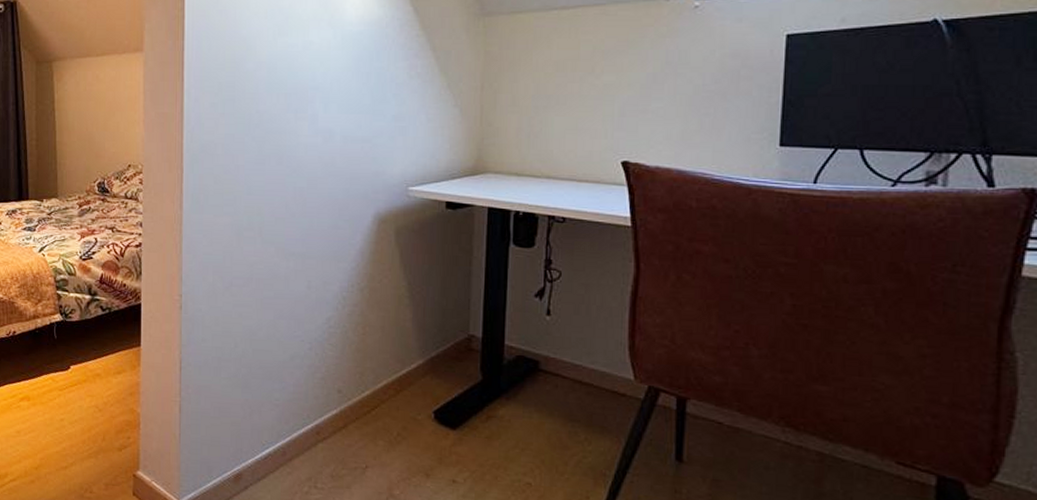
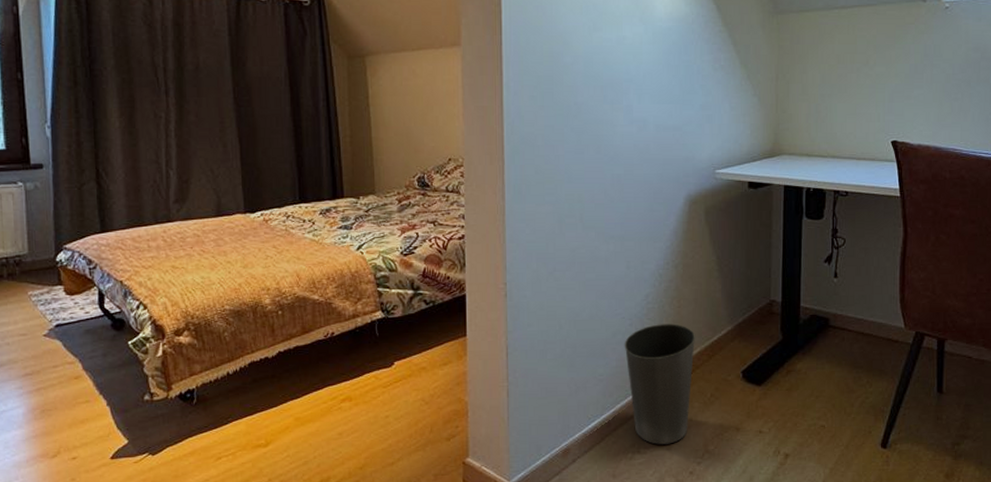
waste basket: none [302,350,382,483] -> present [624,324,696,445]

